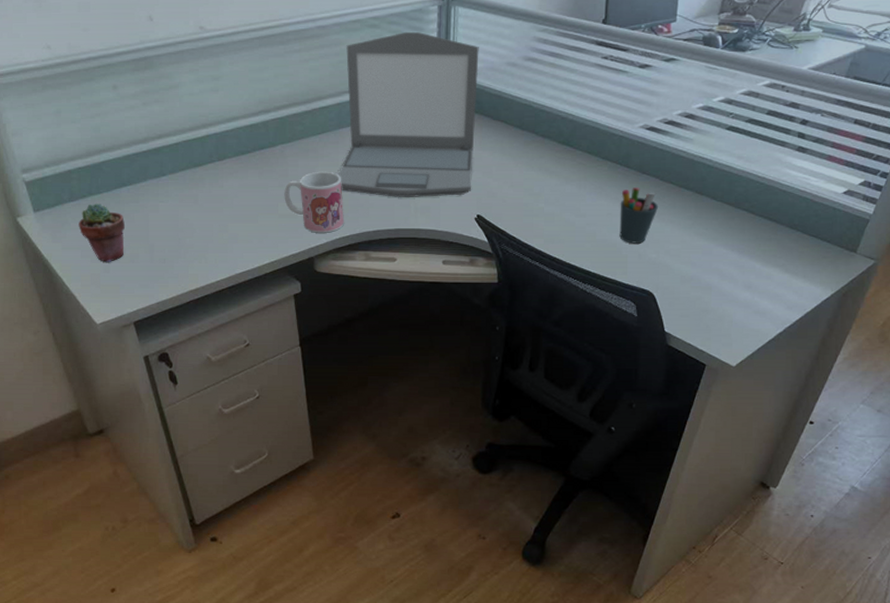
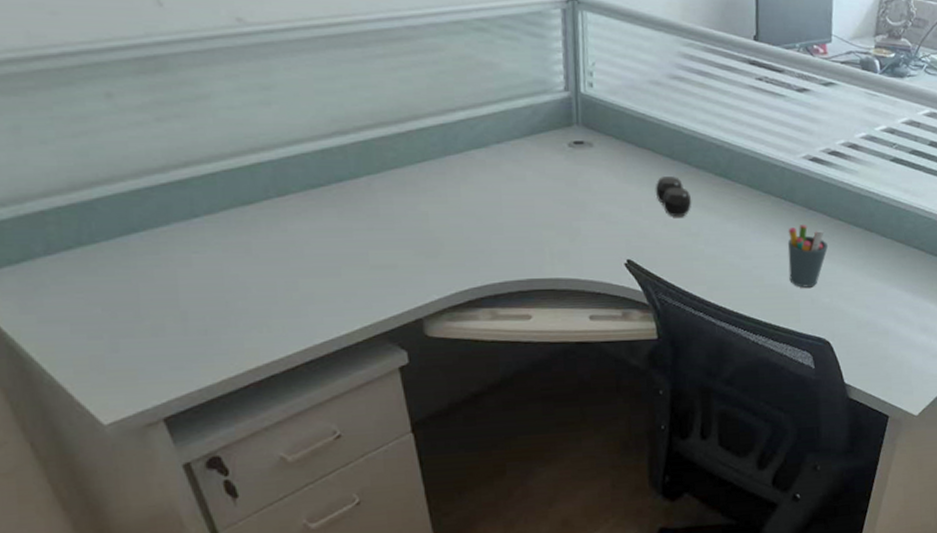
potted succulent: present [79,204,126,262] -> none [63,257,141,338]
mug: present [284,171,344,233] -> none [375,209,460,288]
laptop: present [337,31,479,197] -> none [447,38,619,241]
speaker: none [505,144,536,180] -> present [655,177,692,217]

